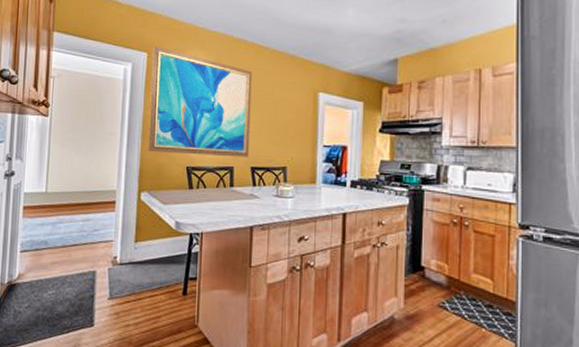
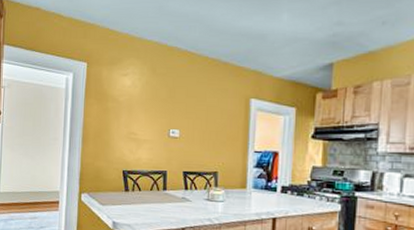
wall art: present [148,46,252,157] -> none [88,56,185,162]

